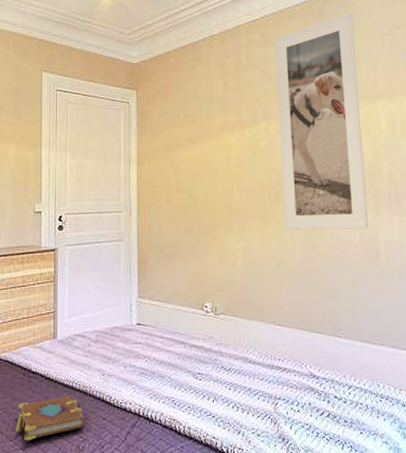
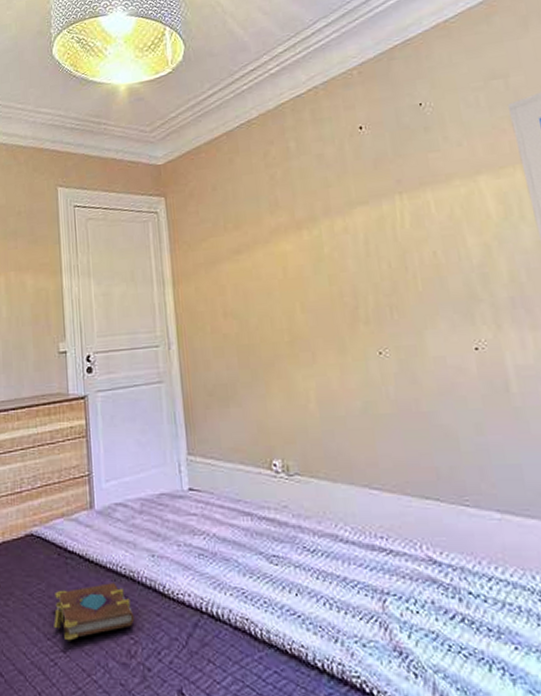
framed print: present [274,13,368,230] -> none [328,68,488,359]

